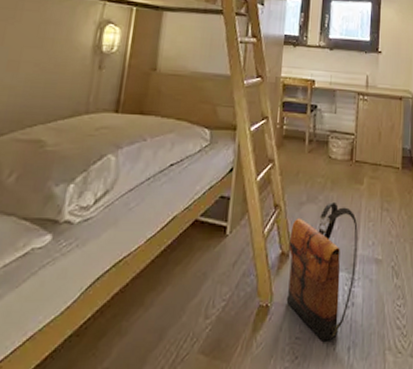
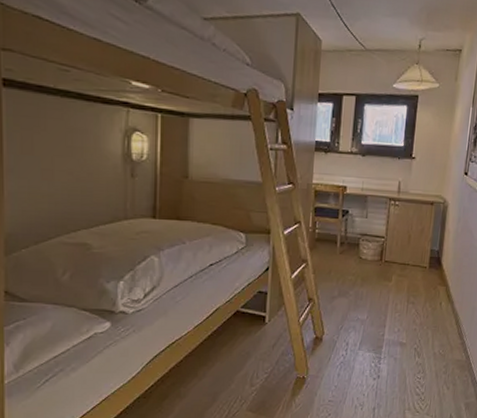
backpack: present [286,202,358,341] -> none [320,297,385,403]

